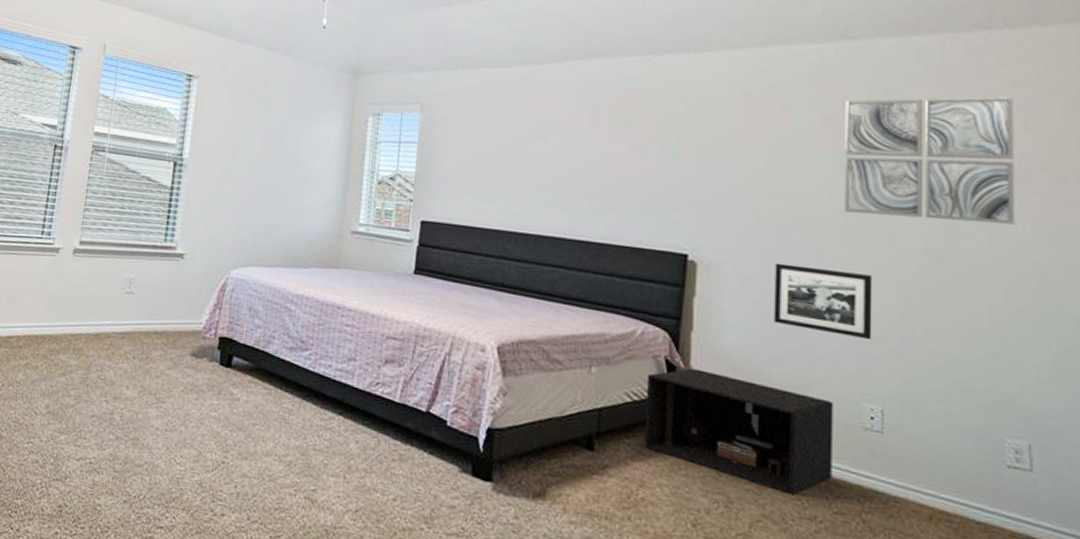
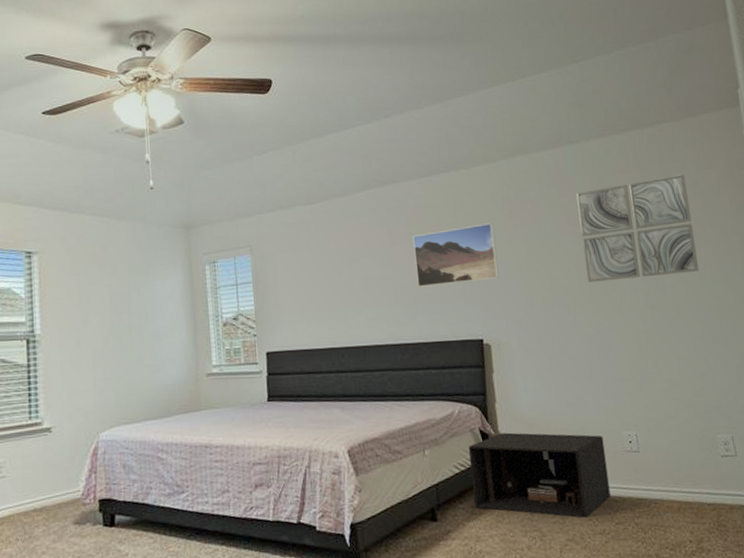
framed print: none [614,119,724,187] -> present [413,223,500,287]
picture frame: present [773,263,873,340] -> none [547,329,621,382]

